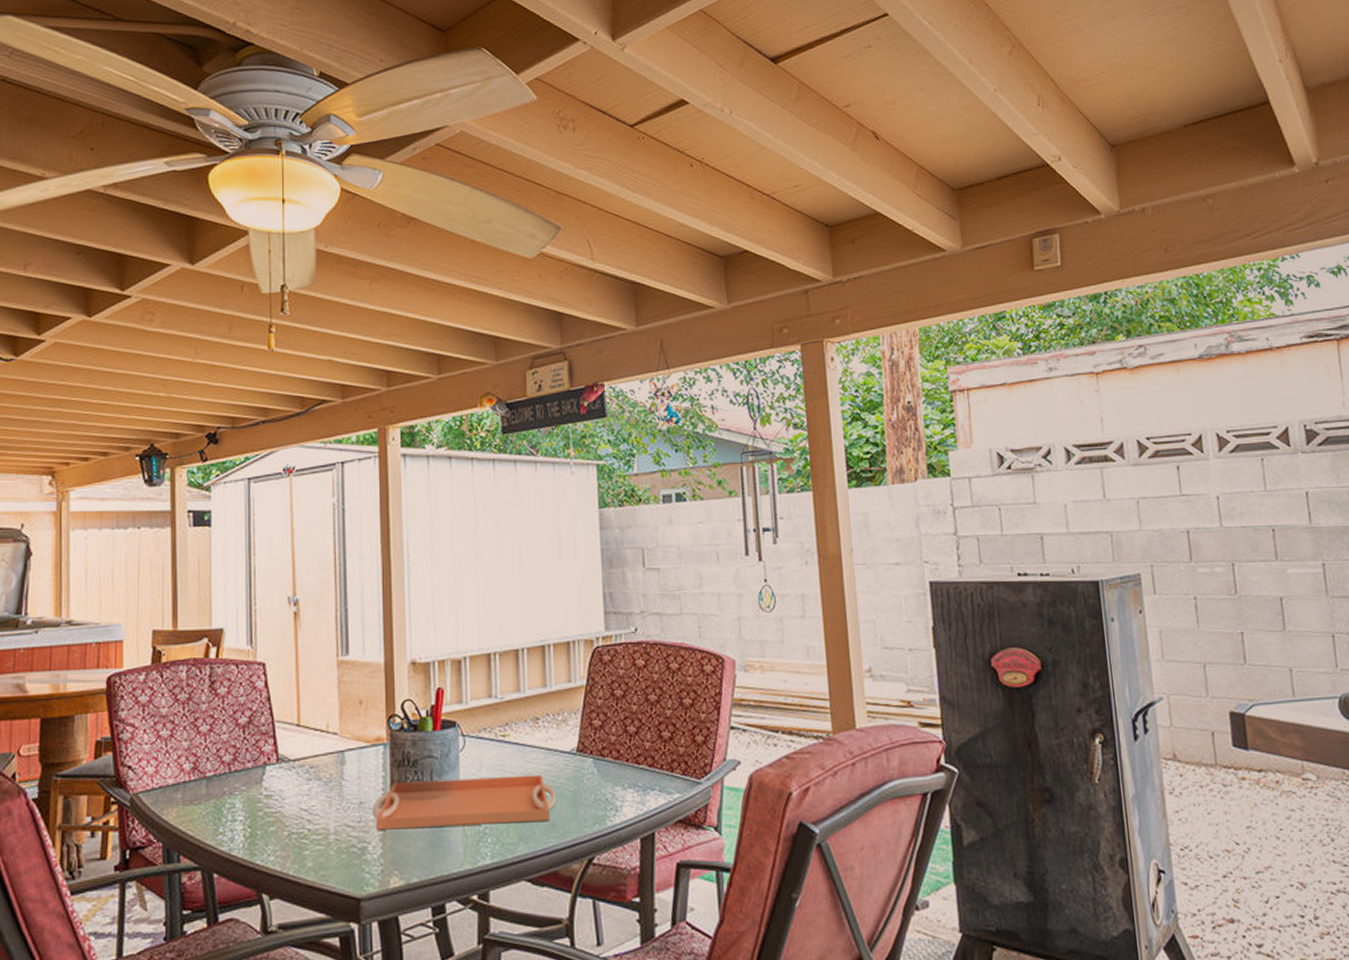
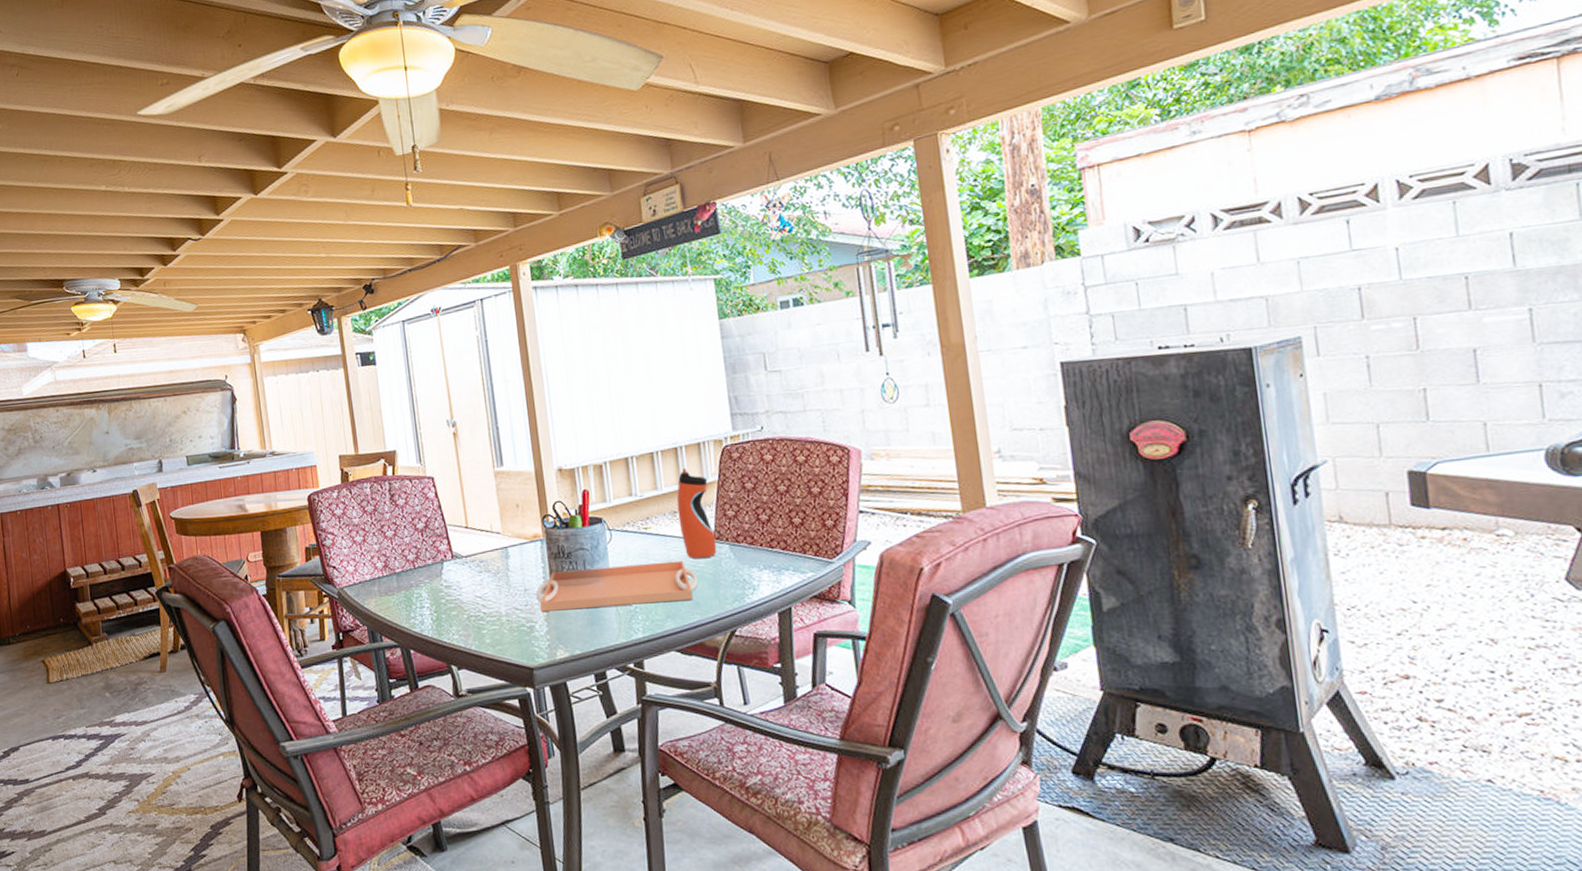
water bottle: none [540,668,580,773] -> present [676,467,717,558]

